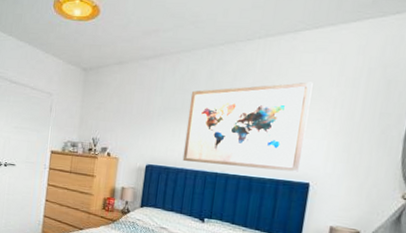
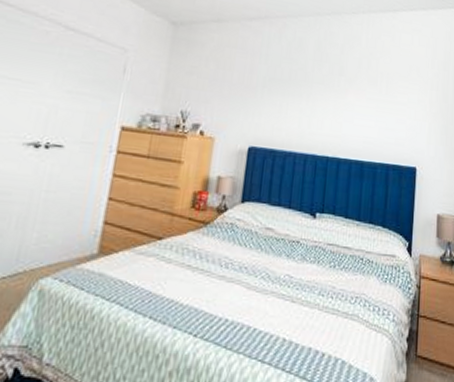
wall art: present [182,82,313,172] -> none [290,60,412,156]

